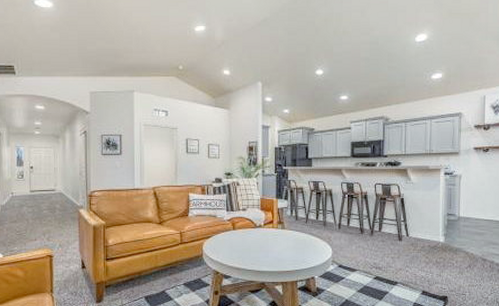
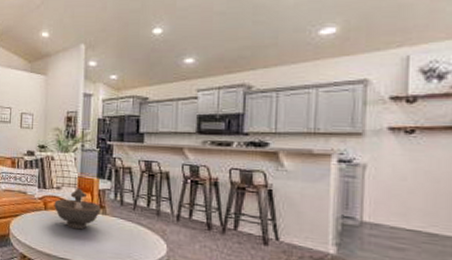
decorative bowl: none [241,208,280,244] -> present [54,188,101,230]

